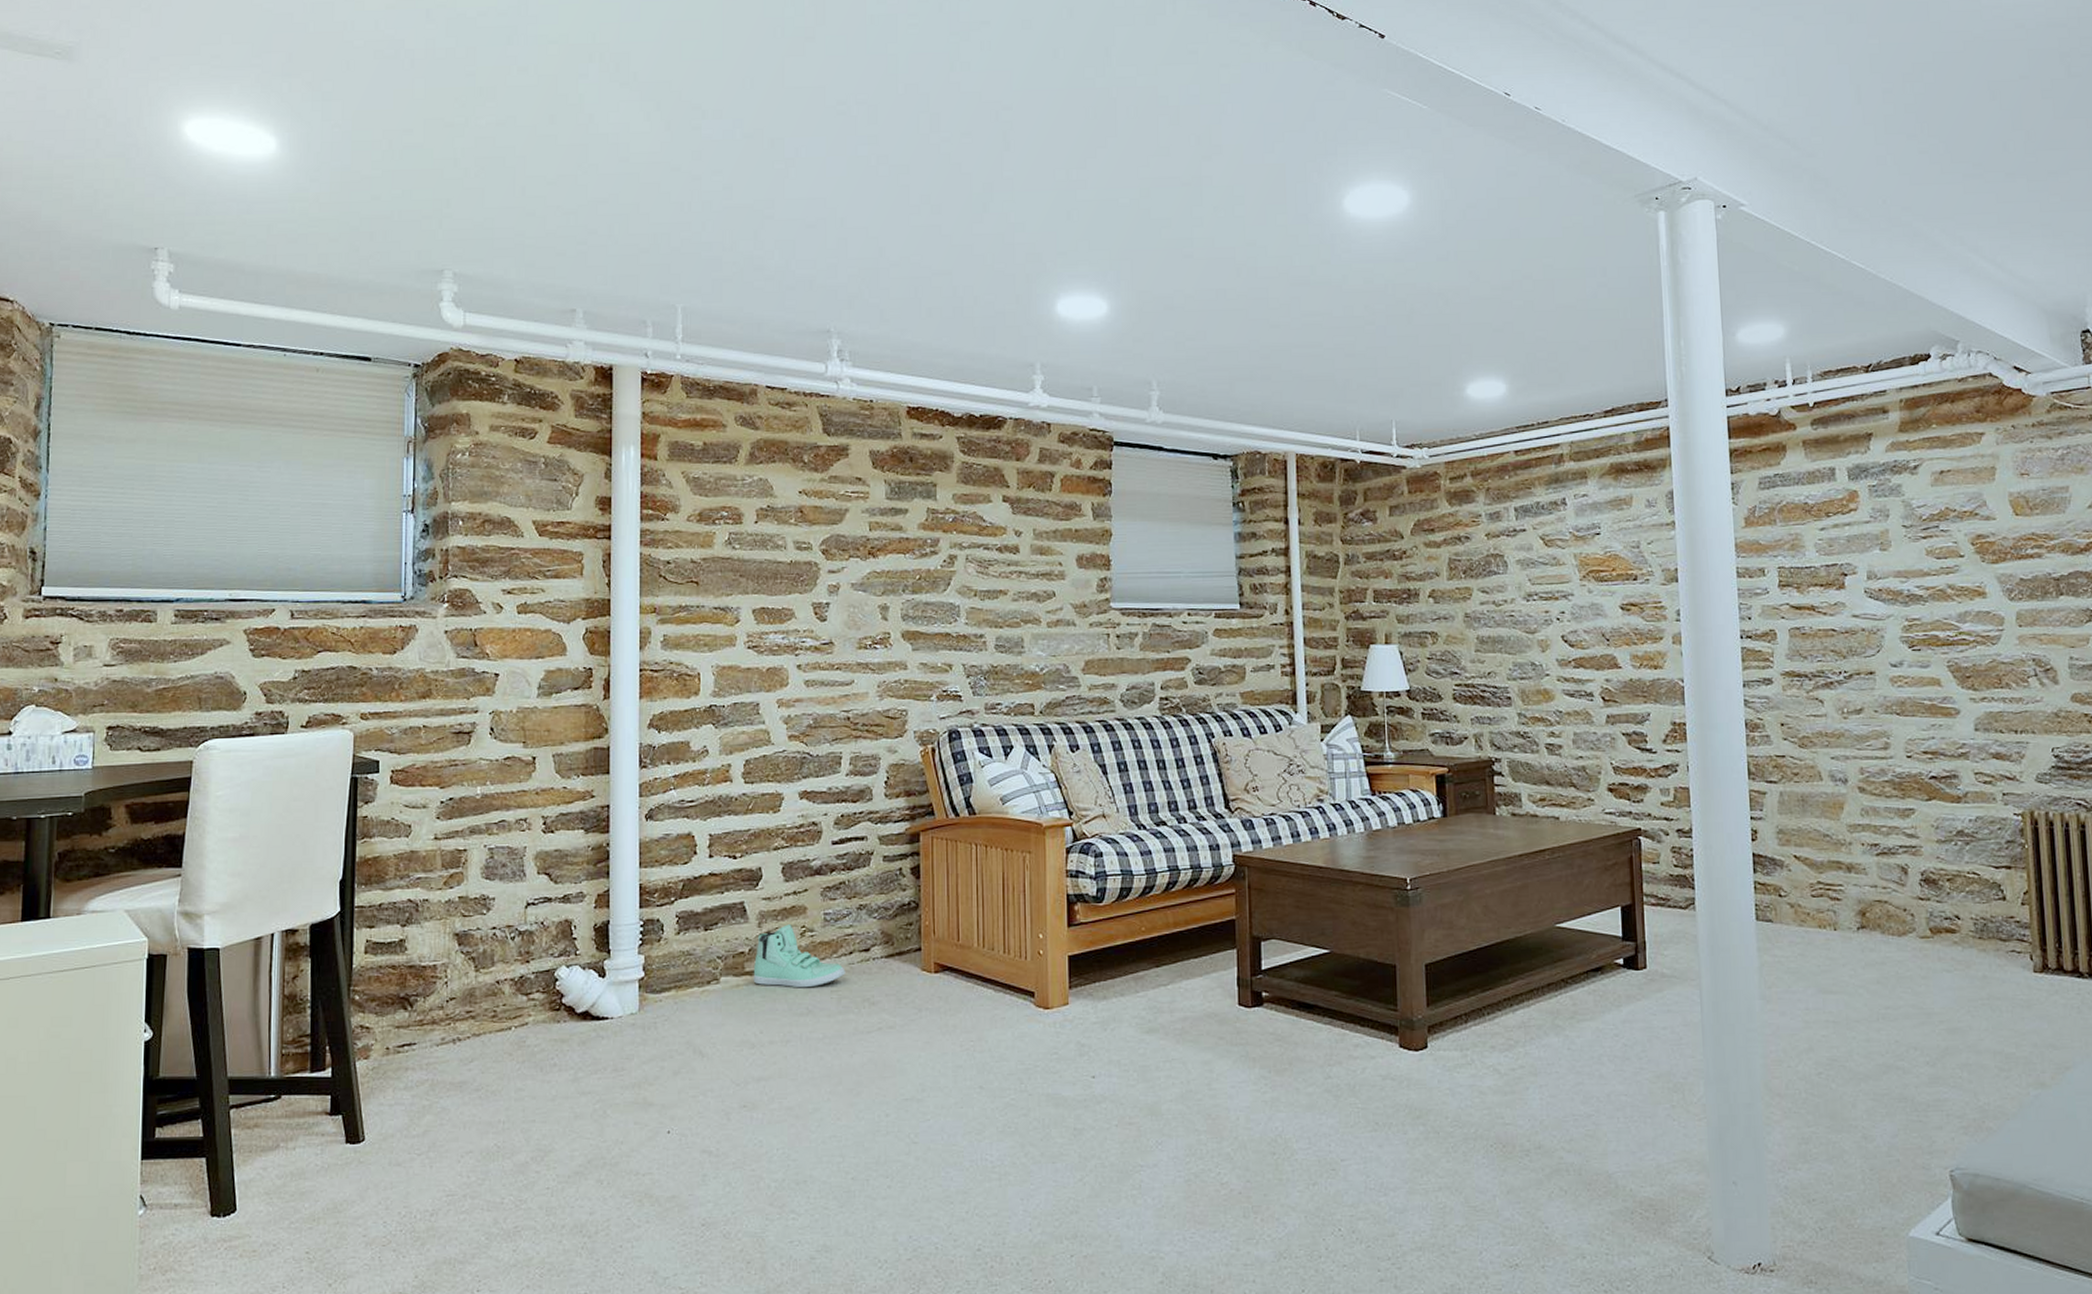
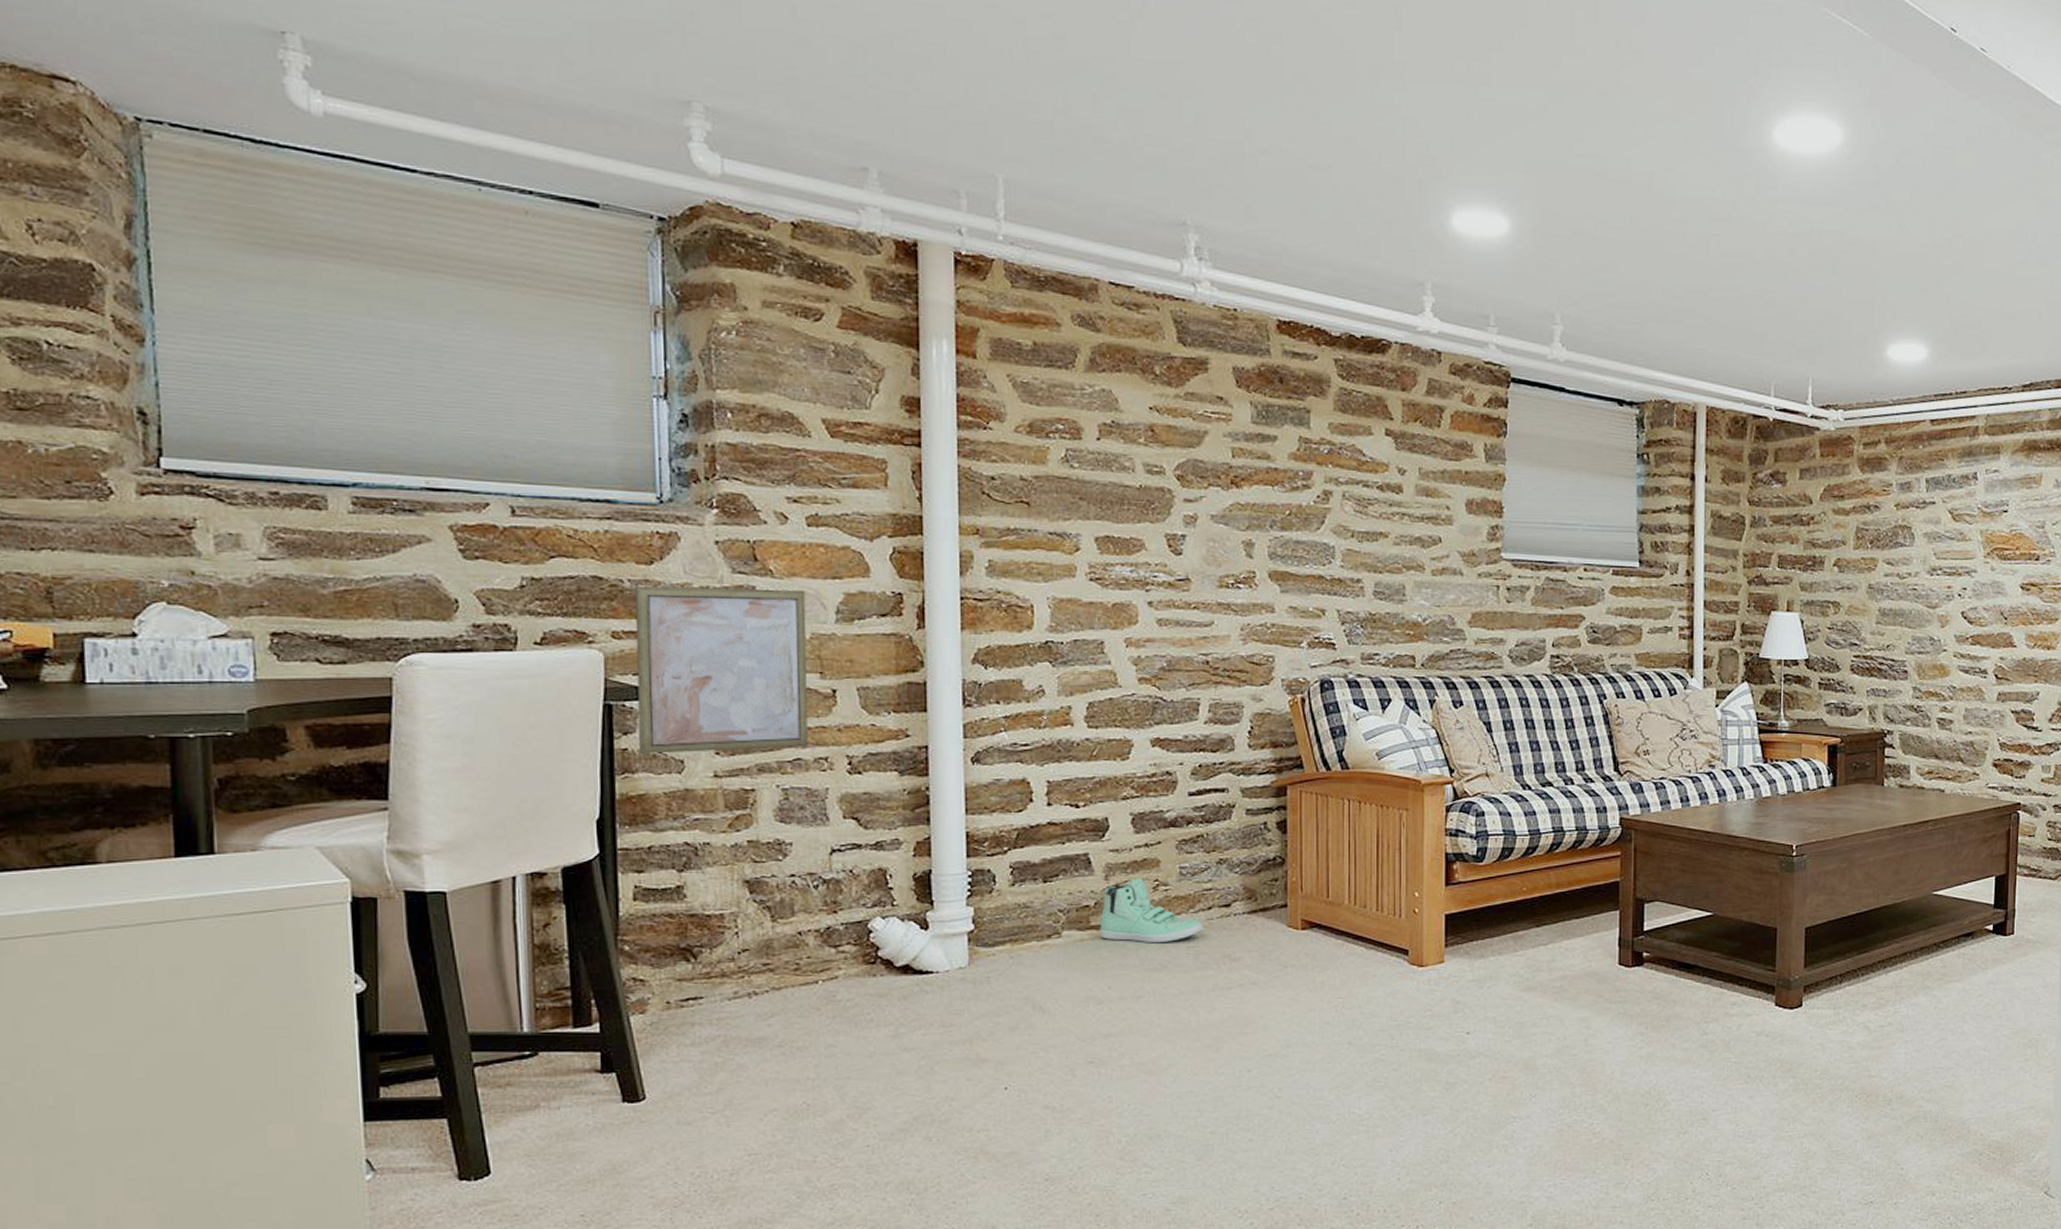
wall art: none [377,670,514,821] -> present [634,585,808,755]

